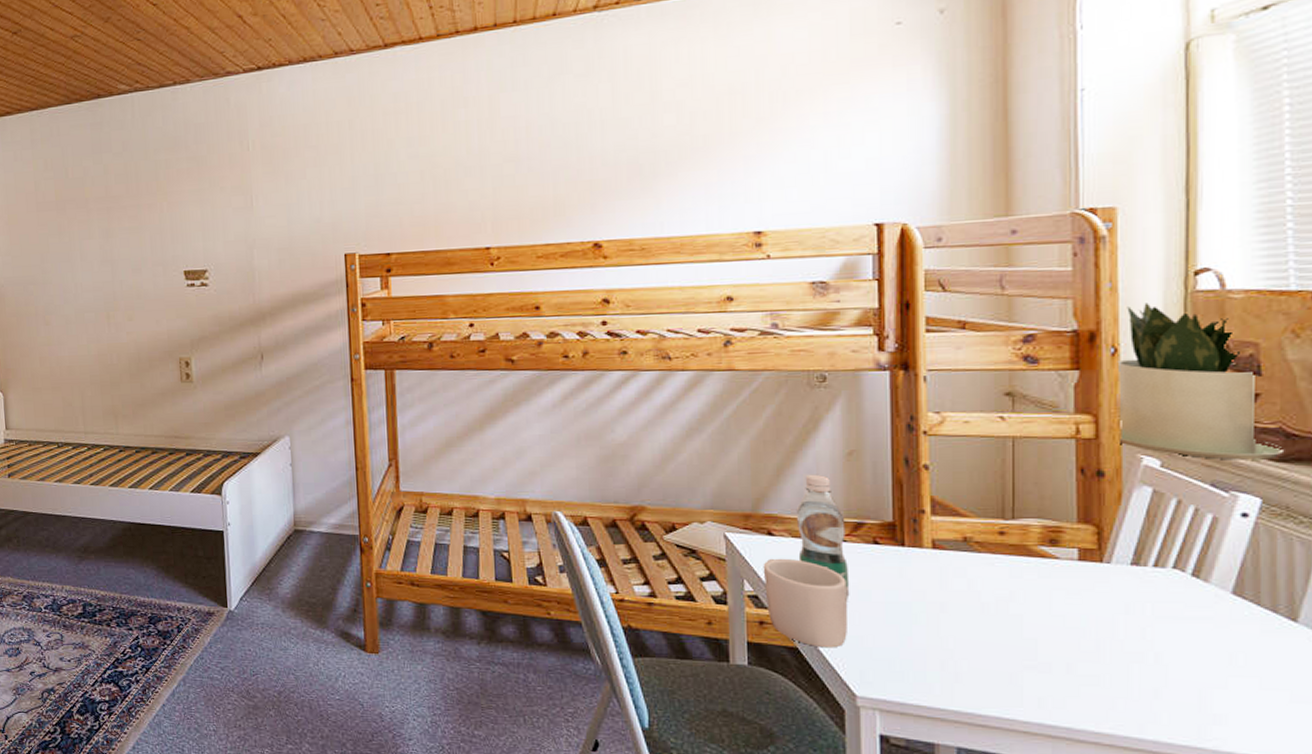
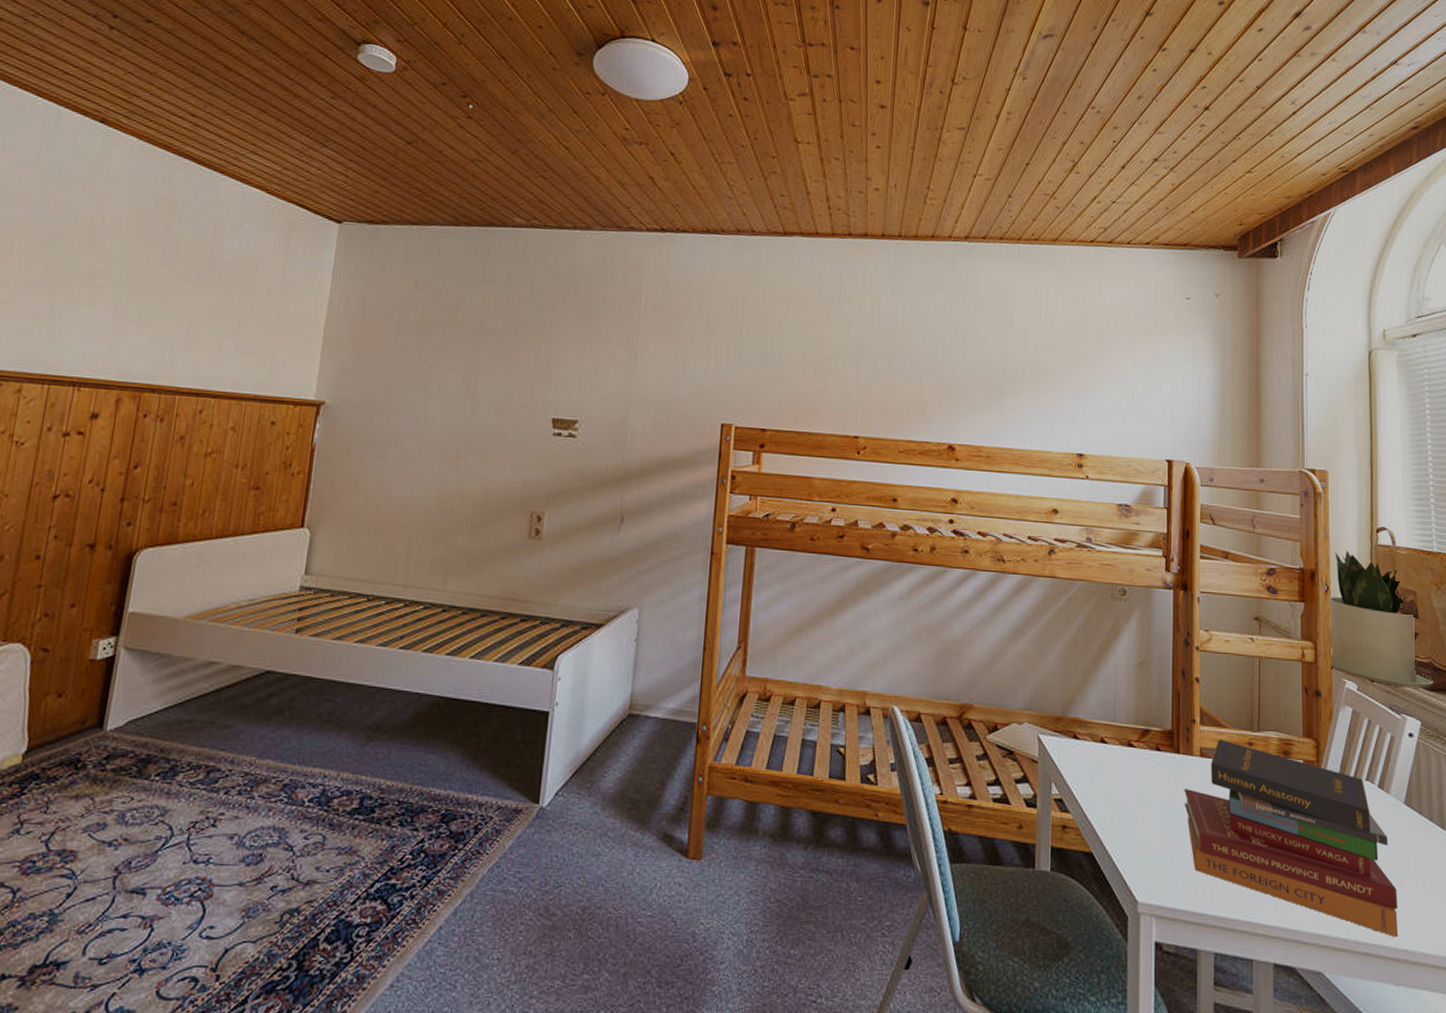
mug: present [763,558,847,648] -> none [1068,761,1134,853]
bottle: present [796,474,850,603] -> none [1097,681,1137,807]
books: none [912,530,1220,739] -> present [1184,739,1399,938]

